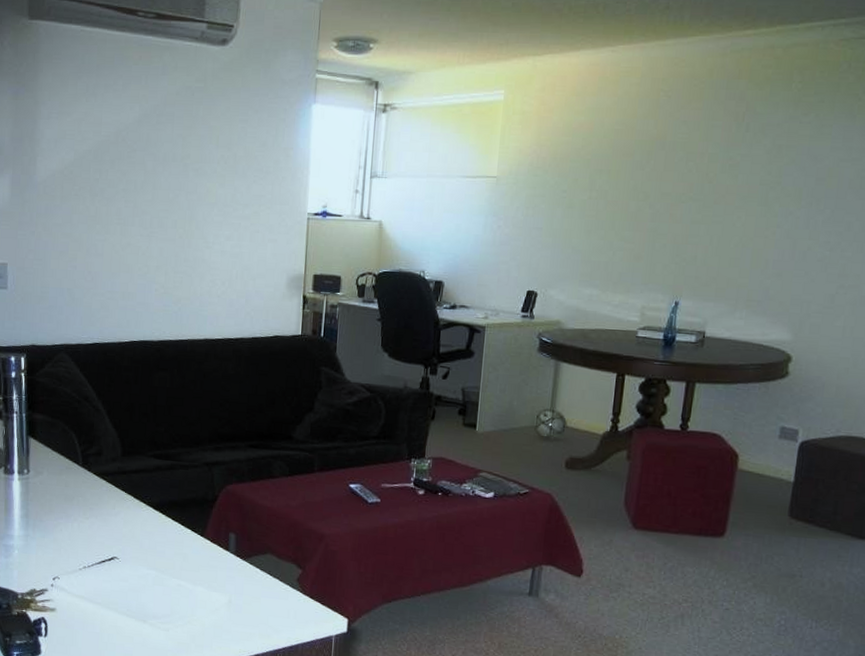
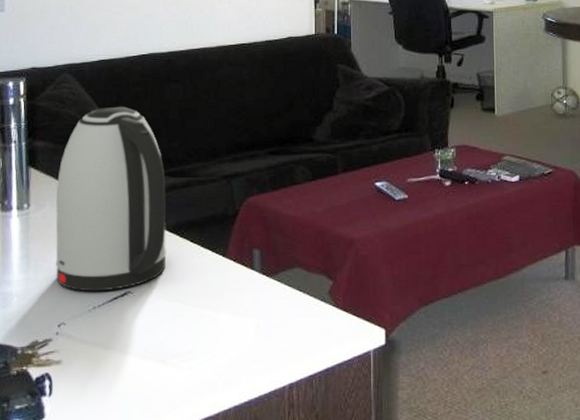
kettle: none [51,388,152,555] -> present [55,106,167,292]

